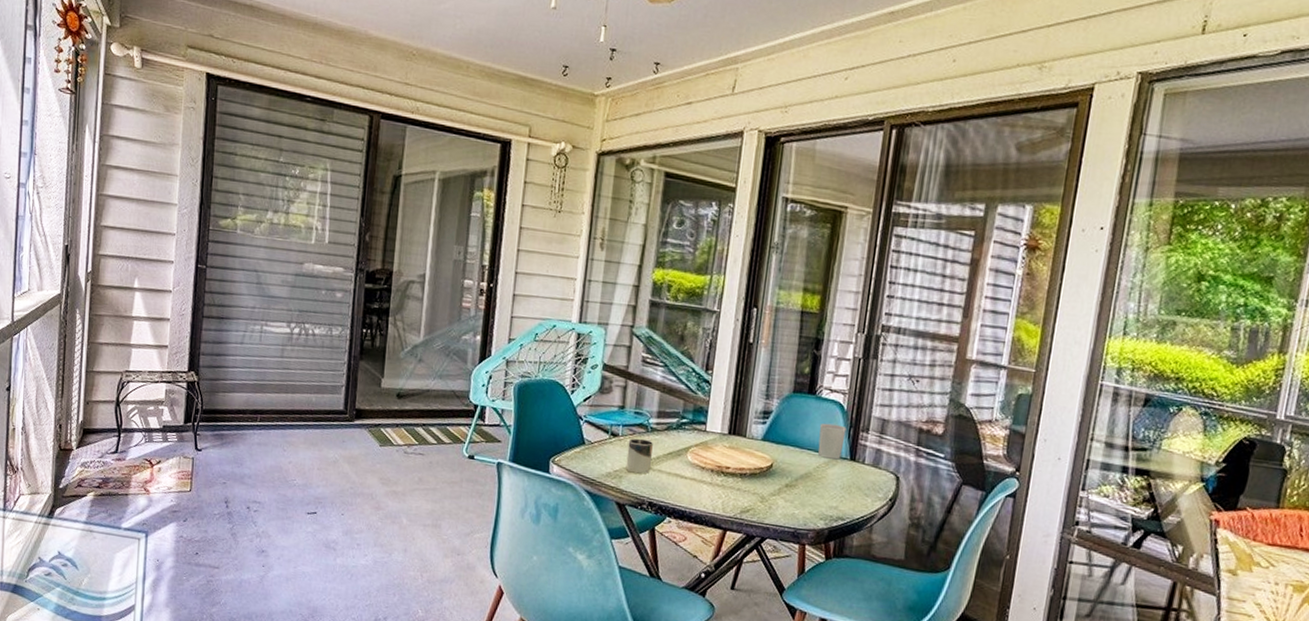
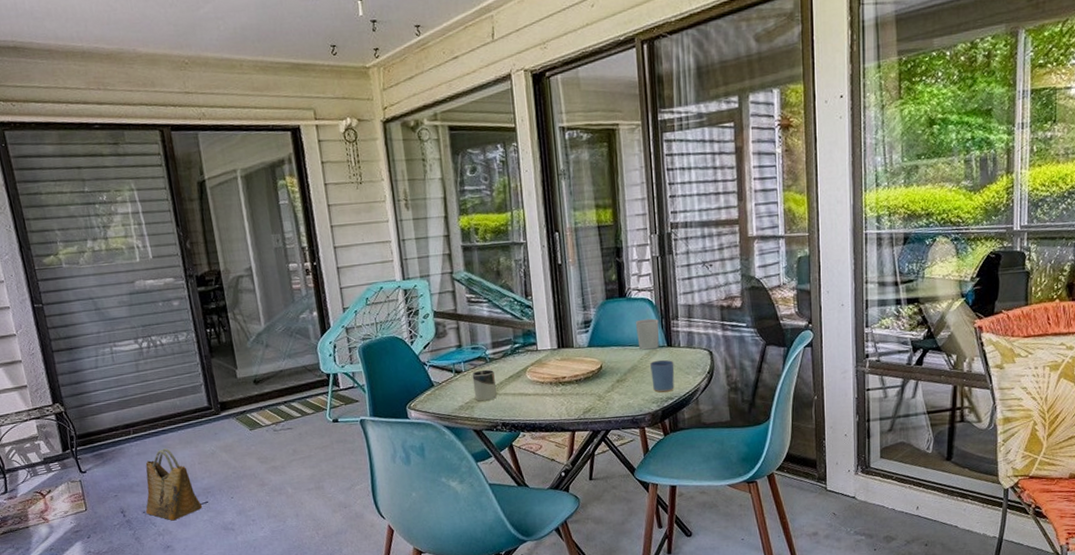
grocery bag: none [250,444,310,525] -> present [145,448,203,521]
mug: none [824,472,854,511] -> present [650,359,675,393]

